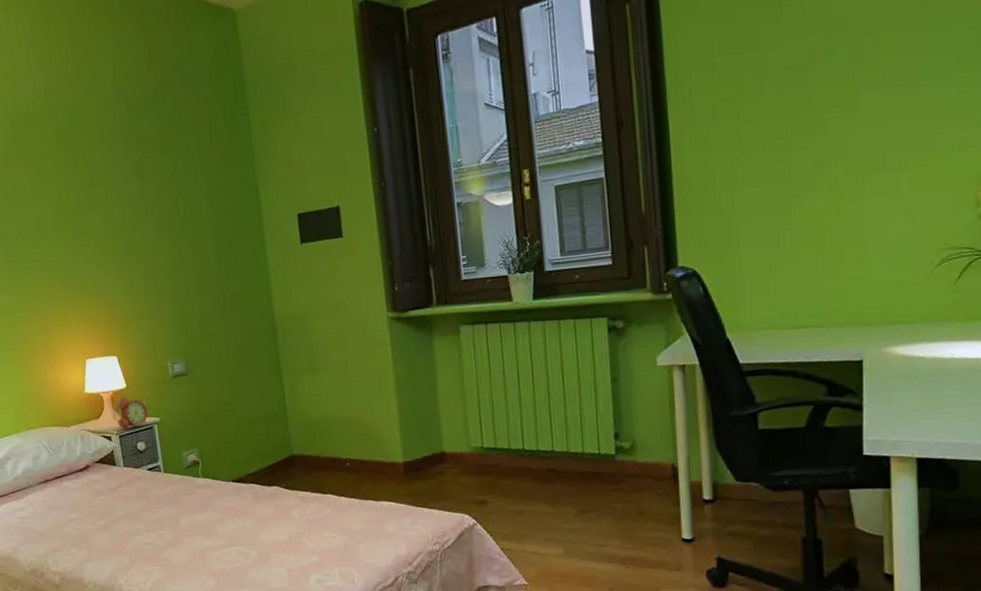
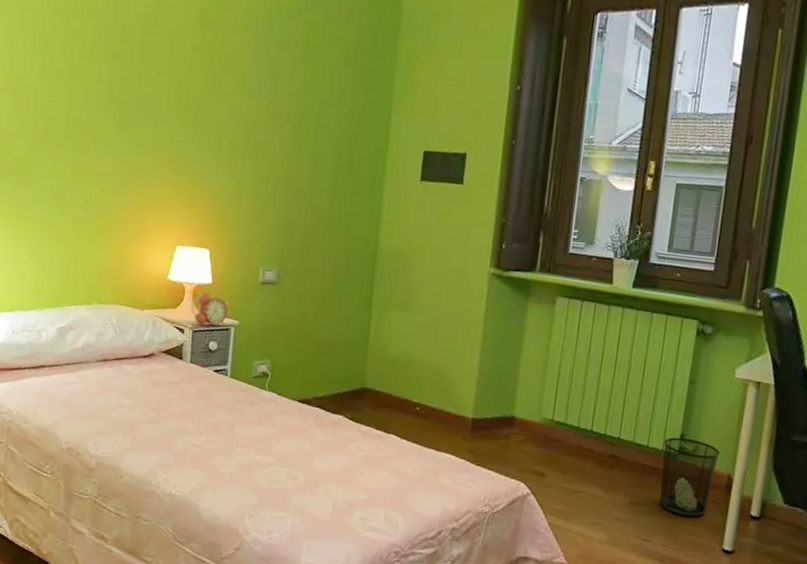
waste bin: none [599,436,659,515] -> present [659,437,720,518]

